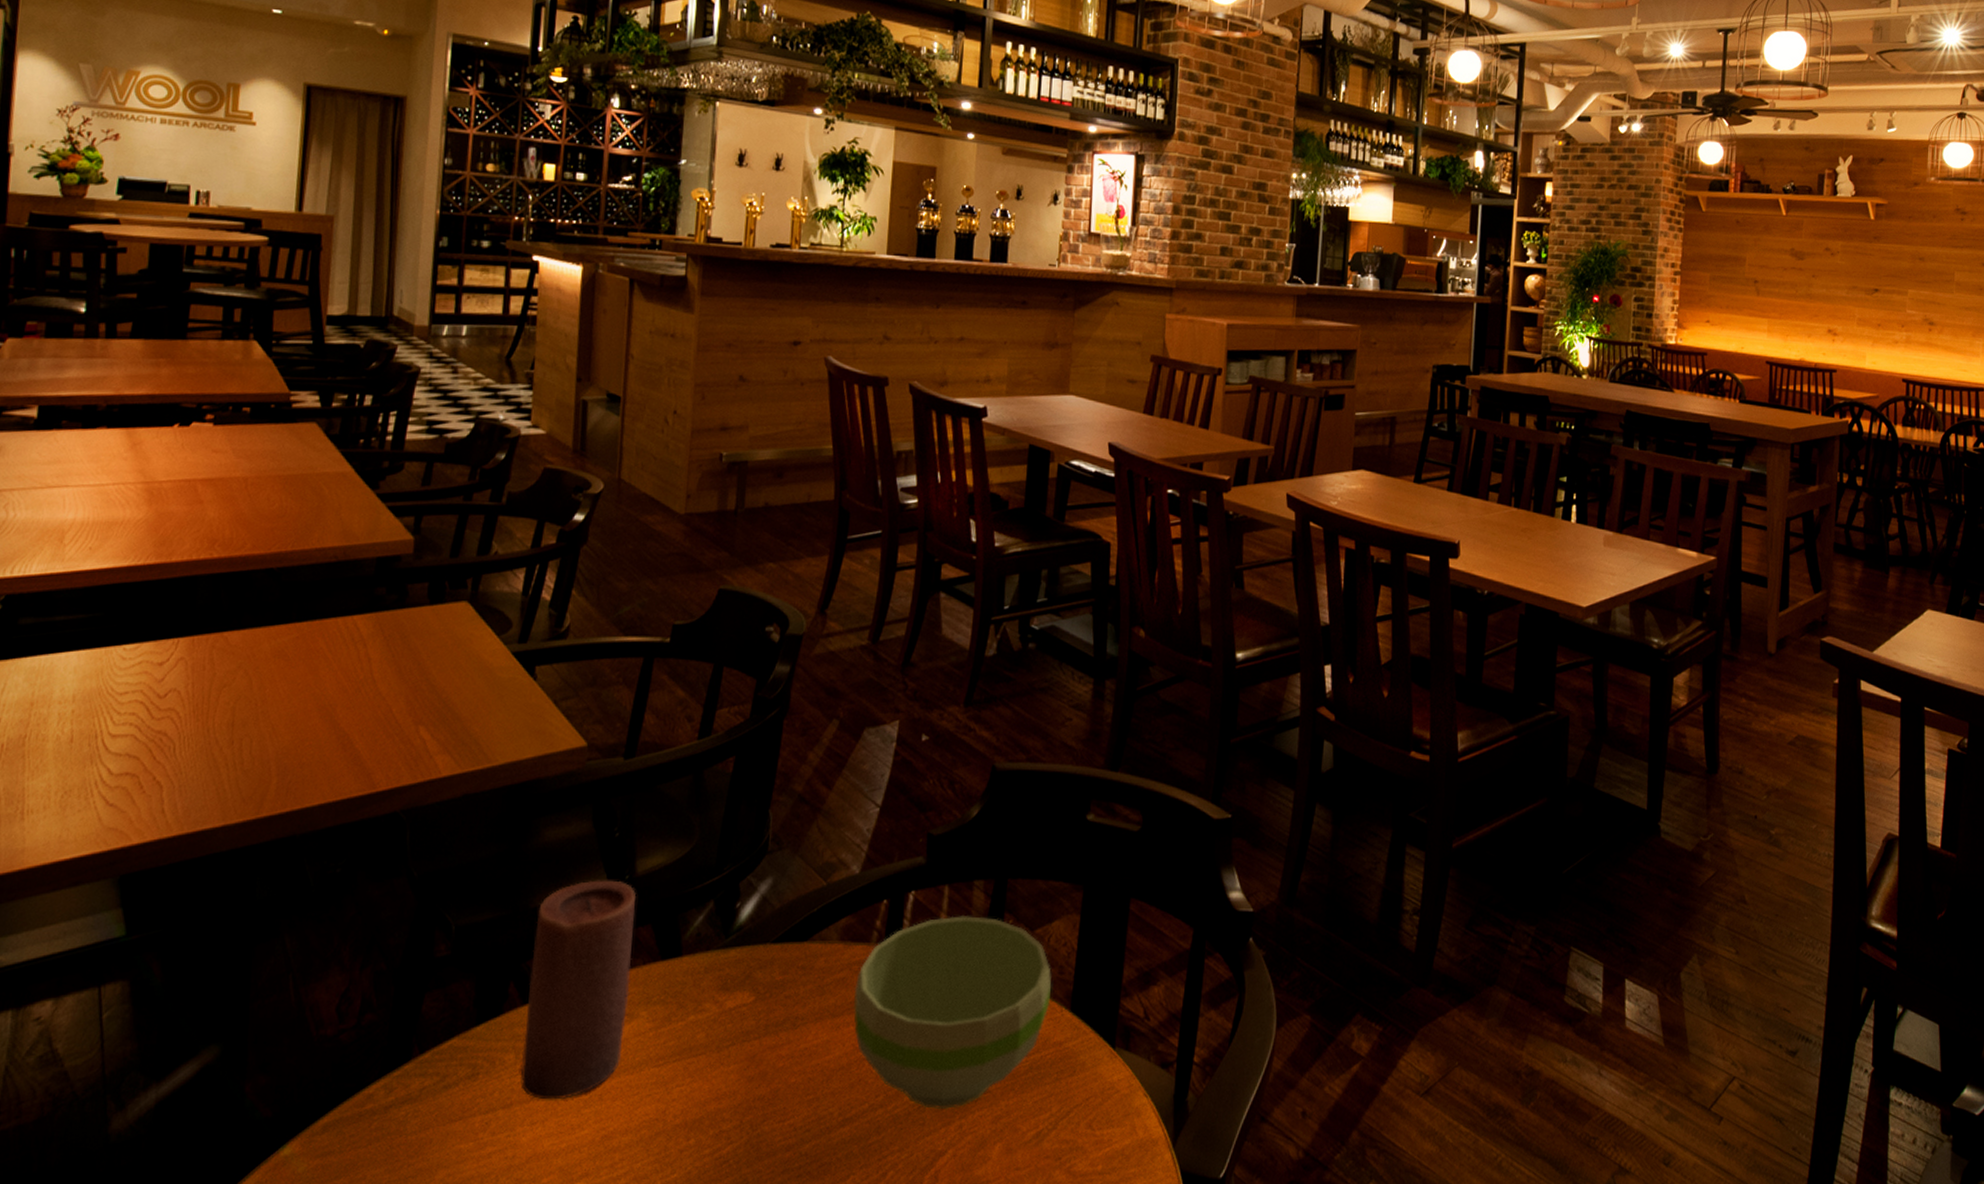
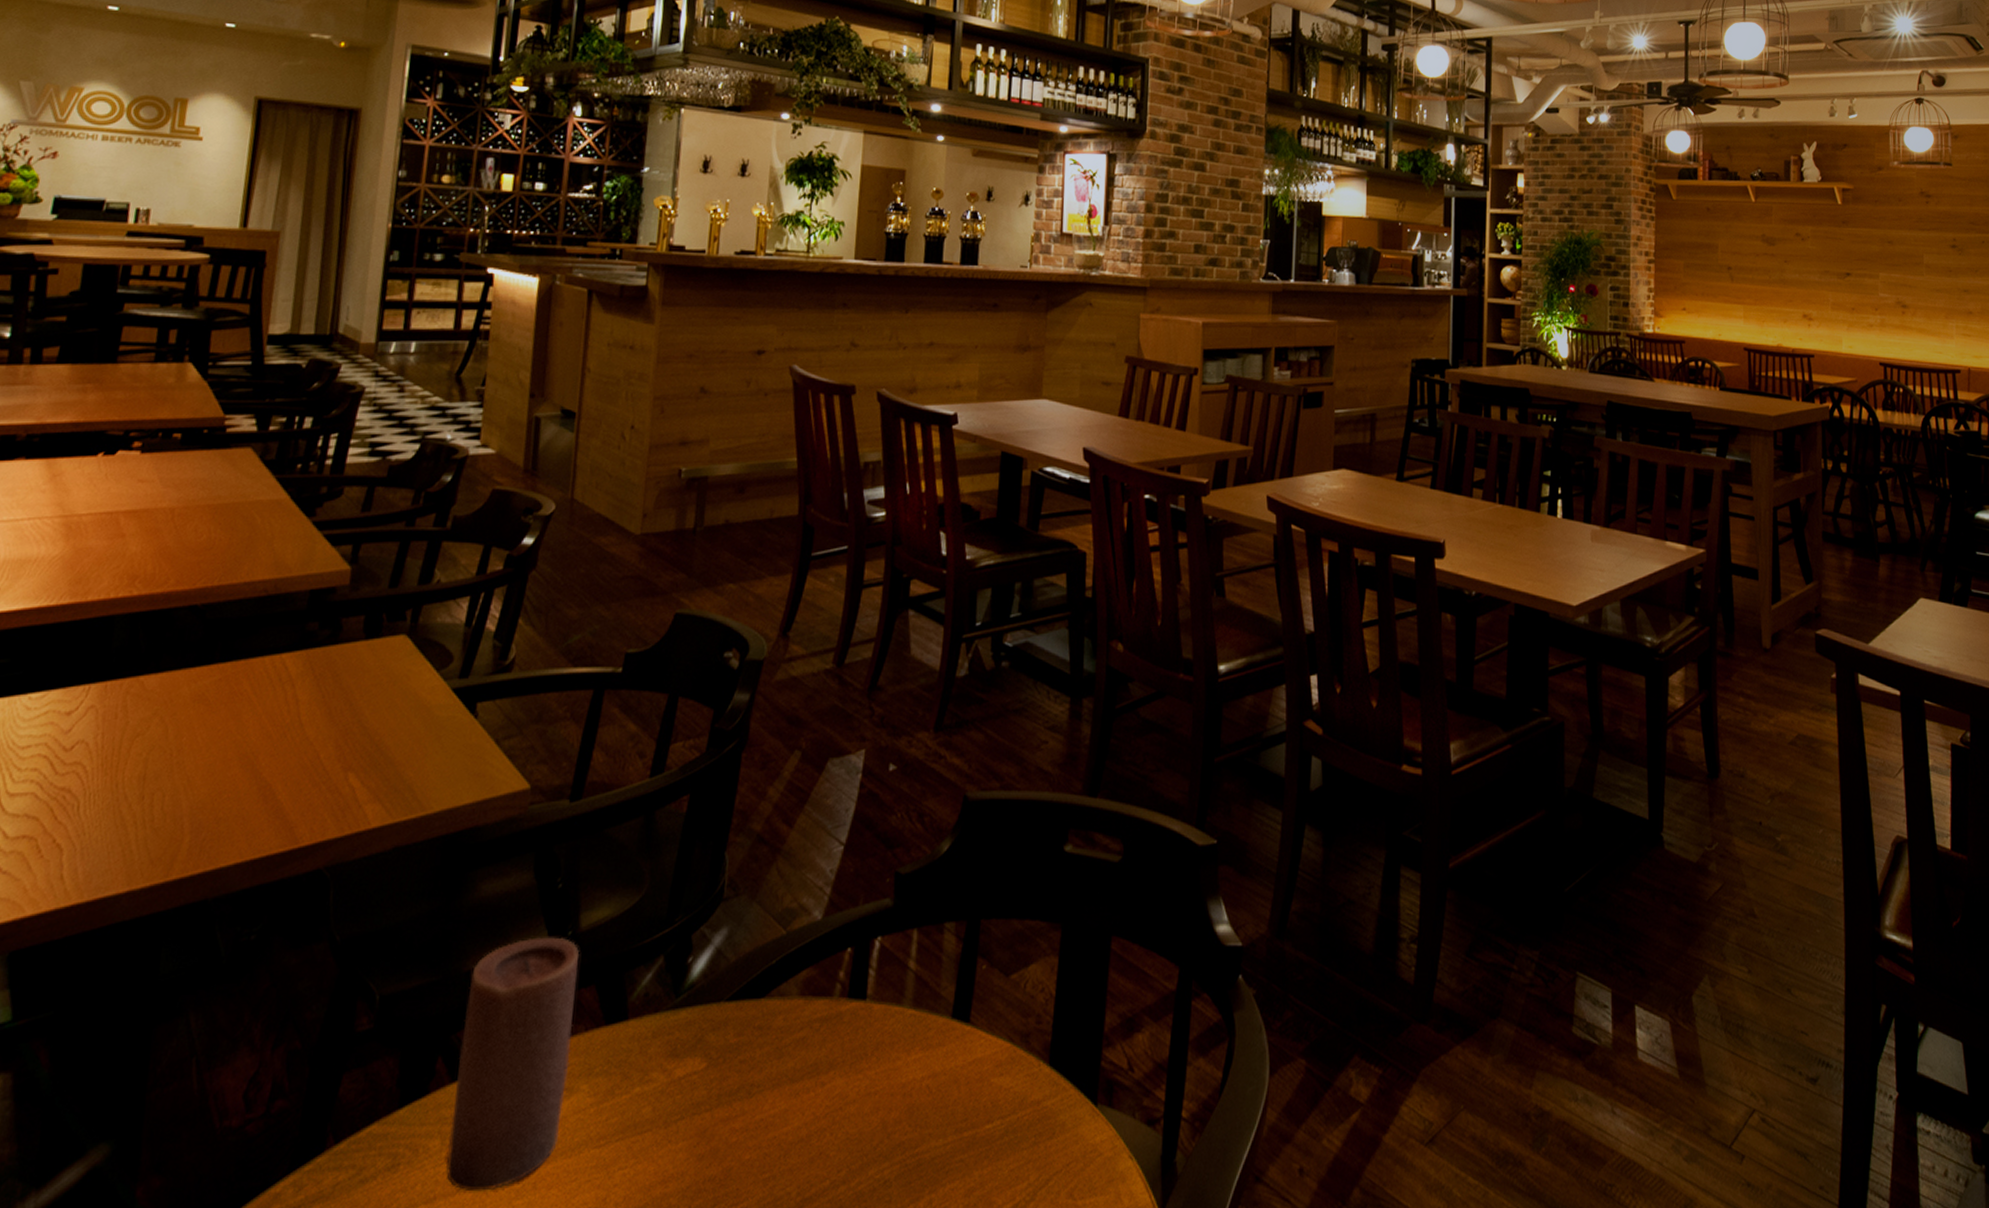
bowl: present [854,916,1052,1110] -> none [814,962,1029,1184]

